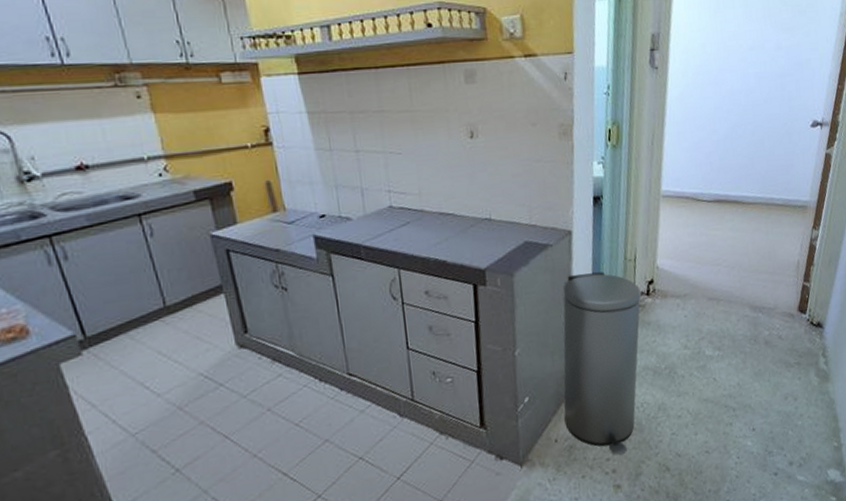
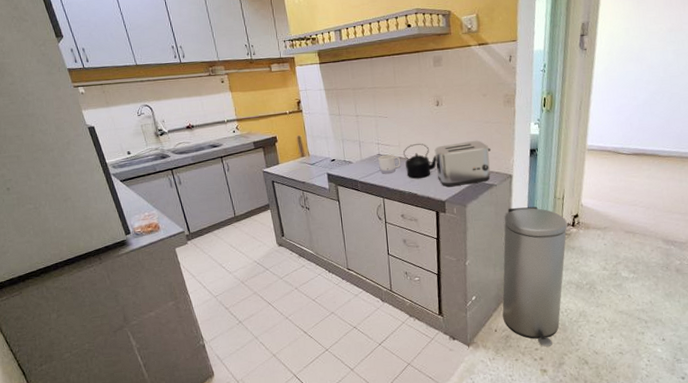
mug: none [388,205,423,236] -> present [377,154,401,175]
kettle: none [425,189,473,241] -> present [403,143,437,180]
toaster: none [469,186,545,251] -> present [434,141,491,188]

